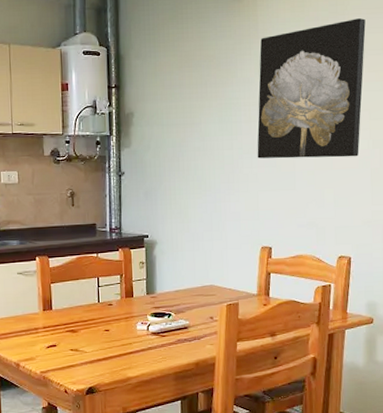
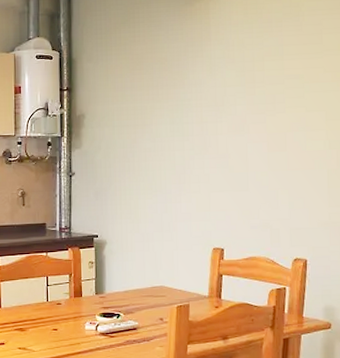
wall art: present [257,18,366,159] -> none [209,19,321,160]

